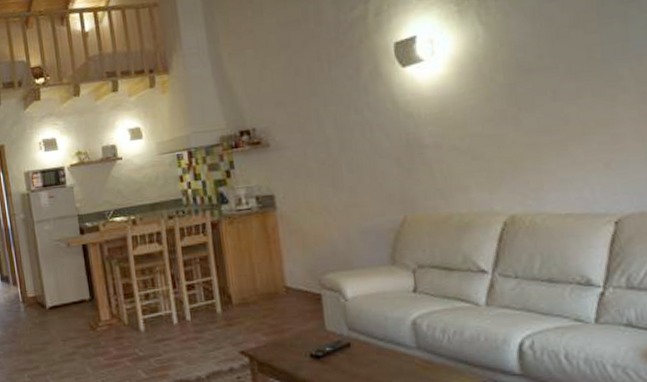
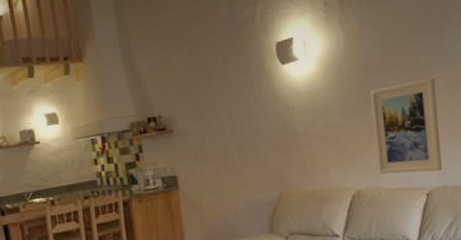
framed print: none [523,75,638,196] -> present [370,78,443,174]

